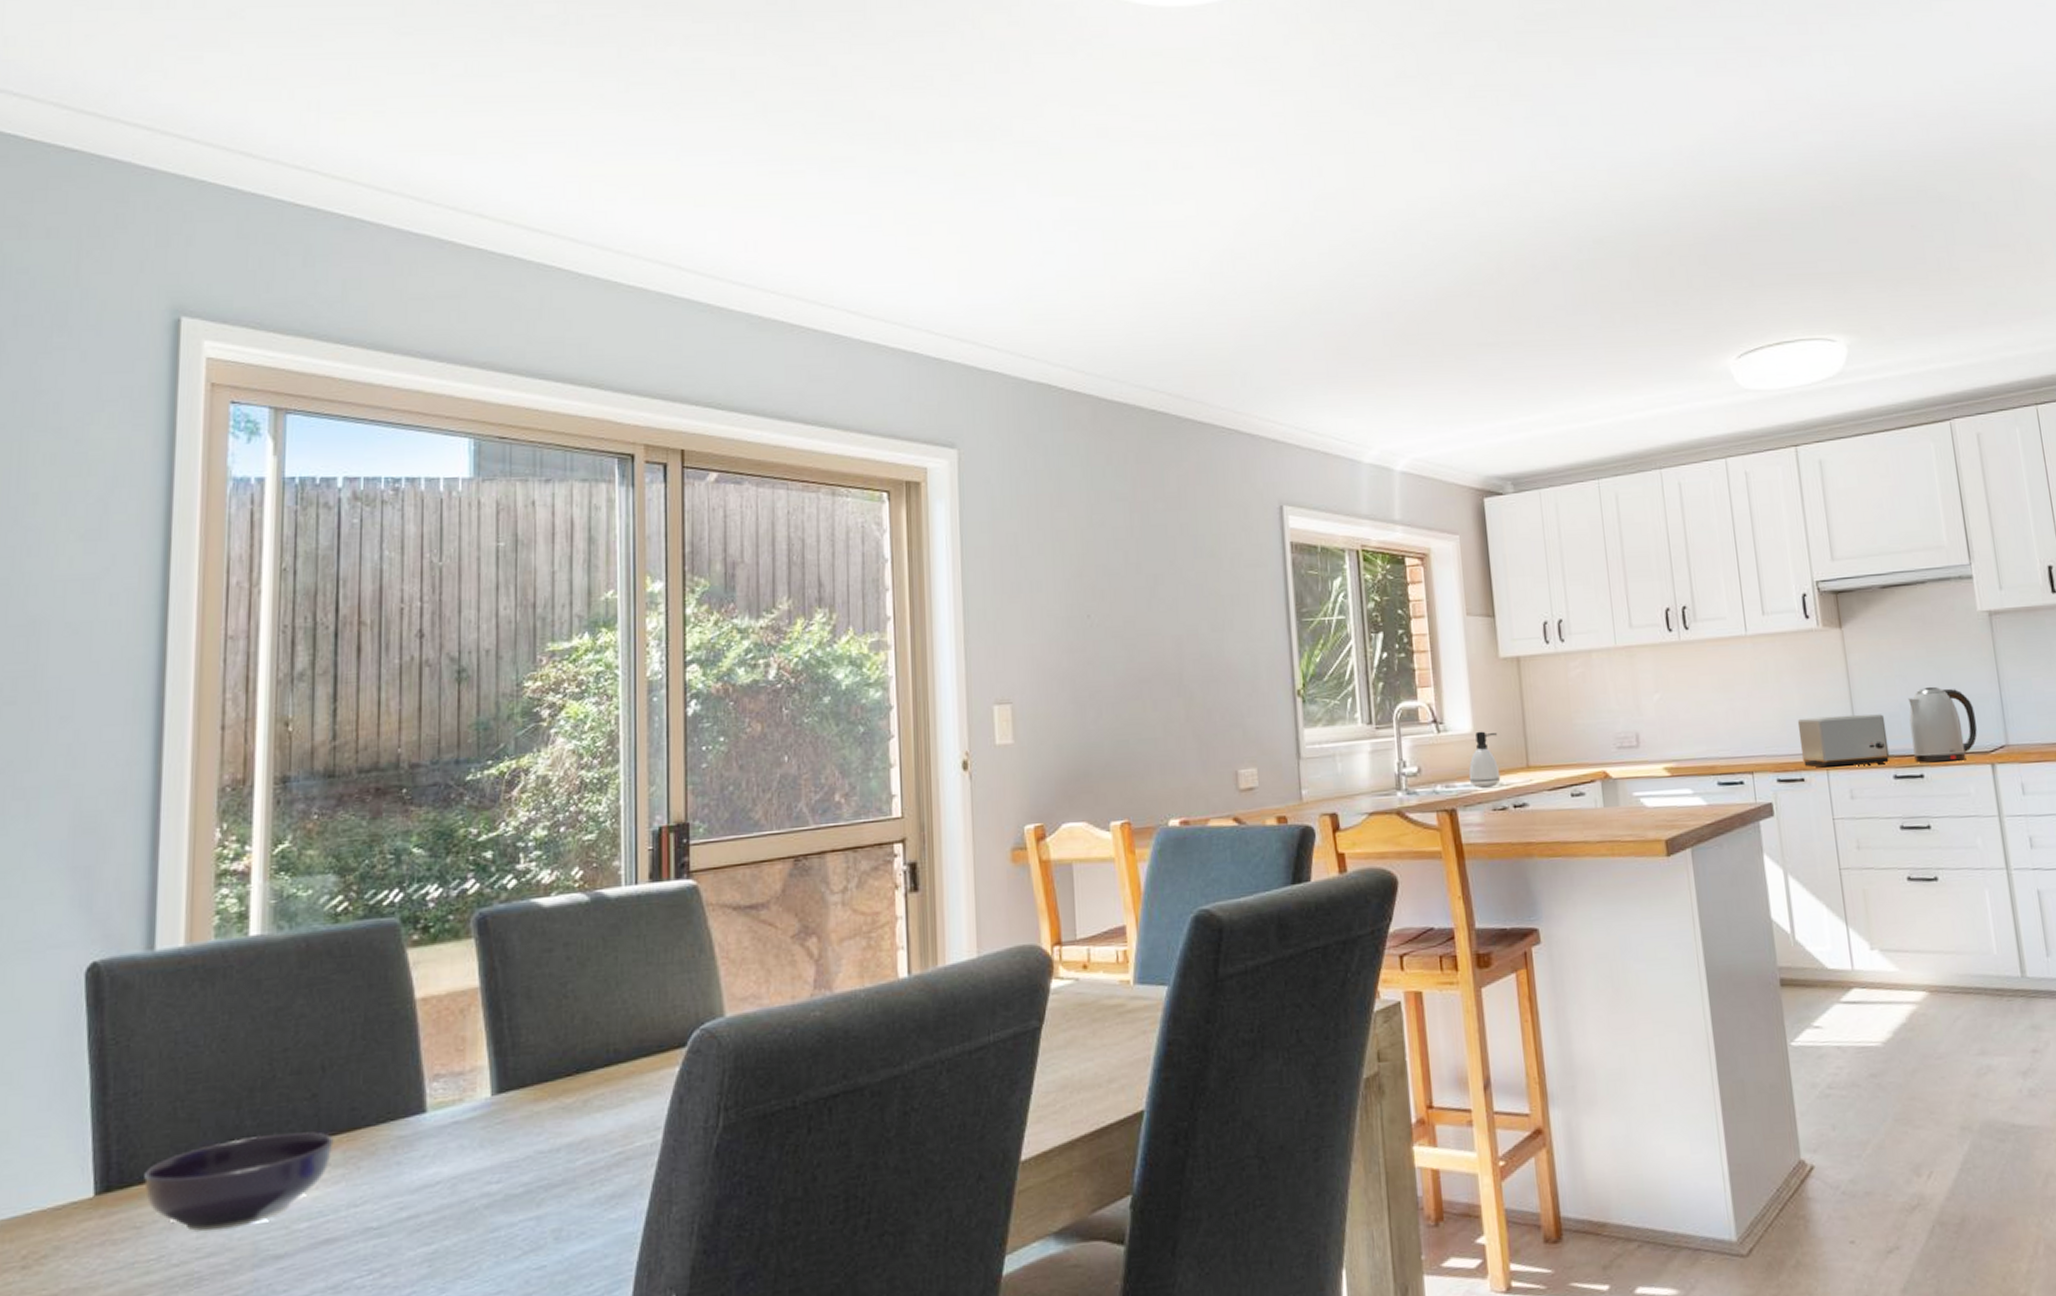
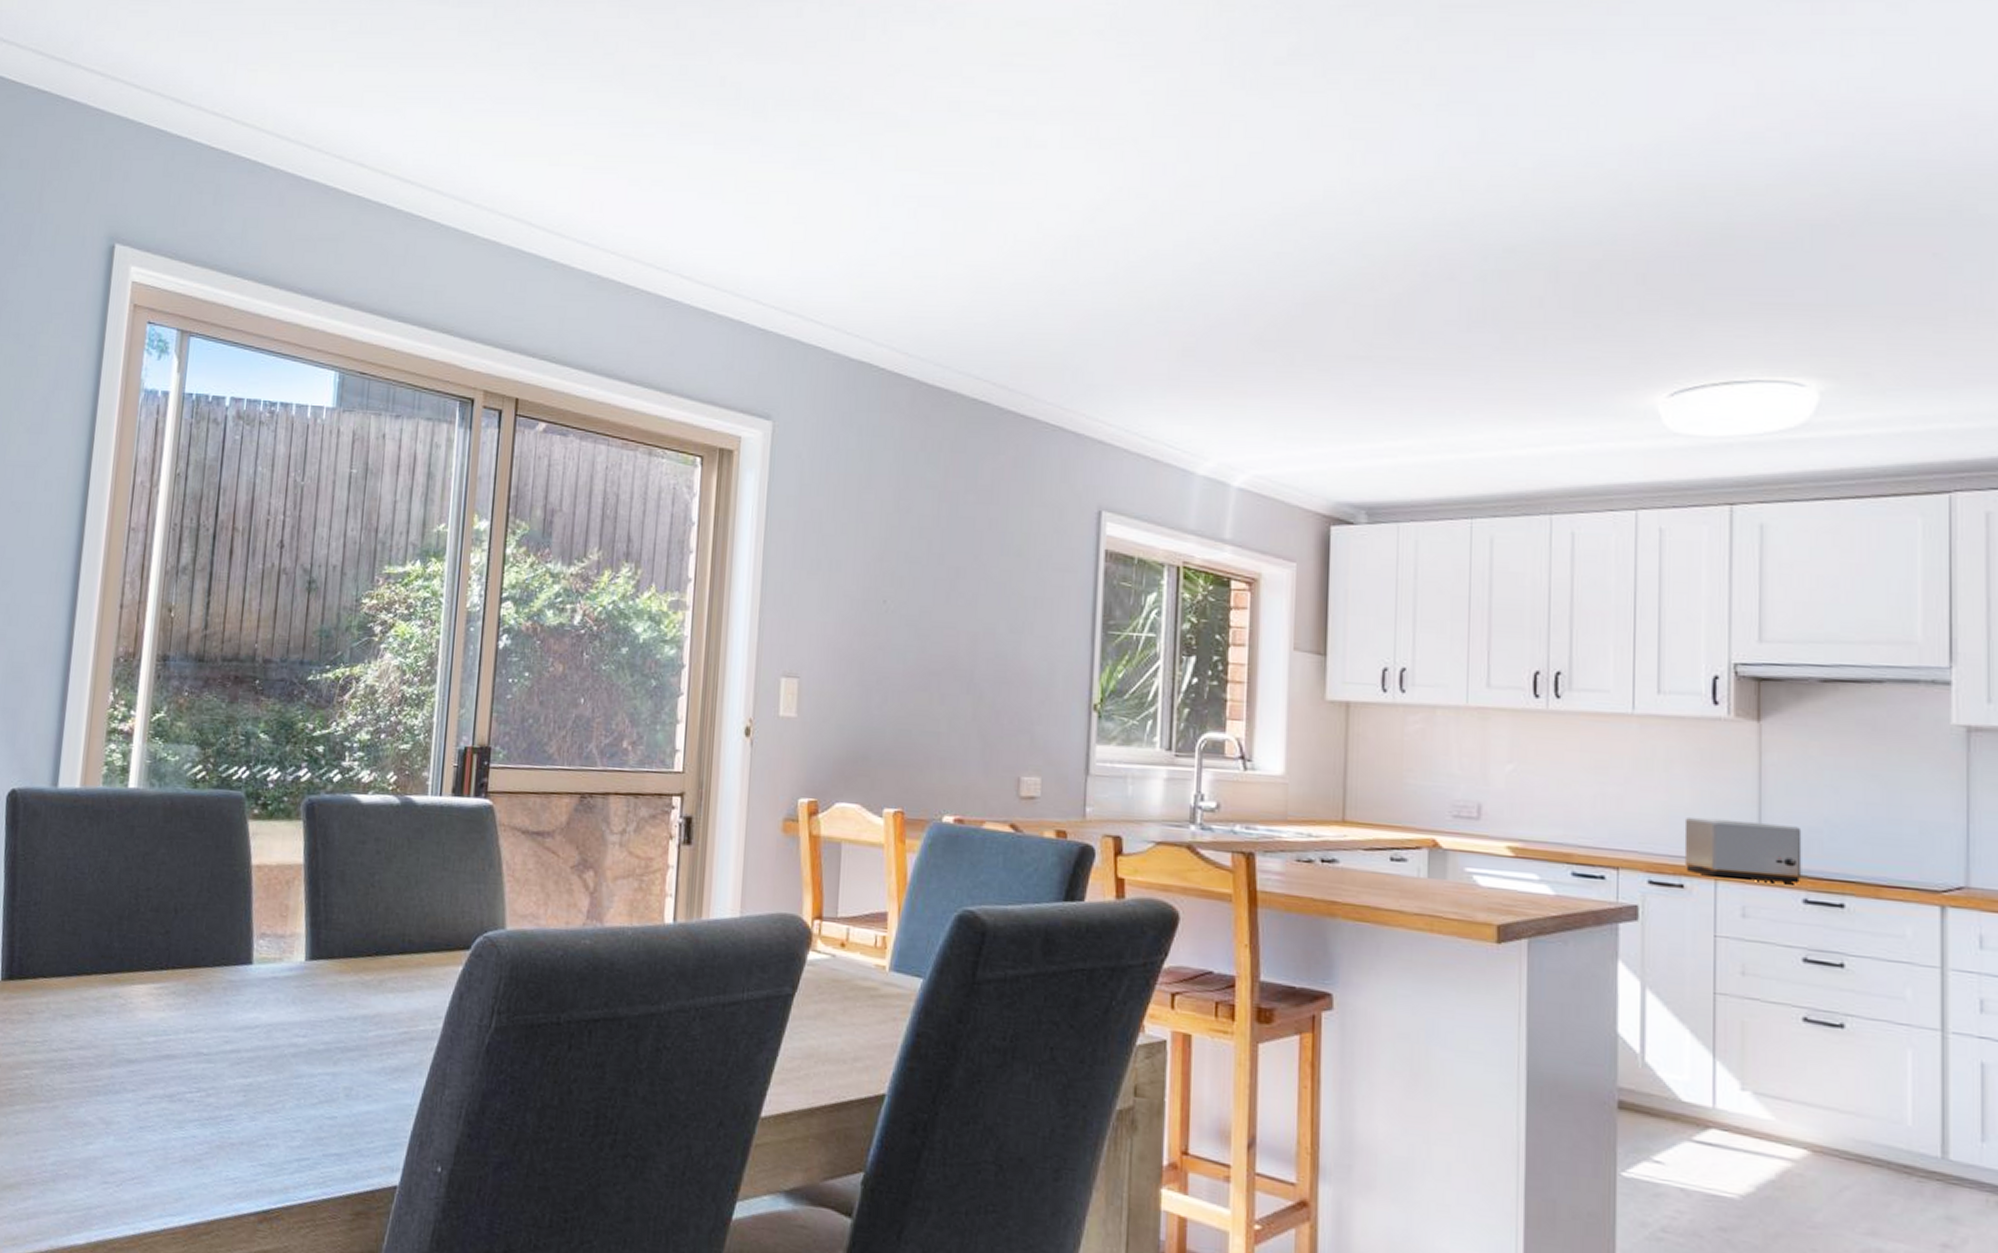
bowl: present [144,1132,334,1232] -> none [37,957,179,1030]
soap dispenser: present [1468,731,1501,789] -> none [1273,775,1312,838]
kettle: present [1908,686,1978,763] -> none [1835,804,1927,896]

